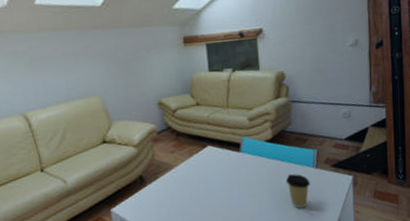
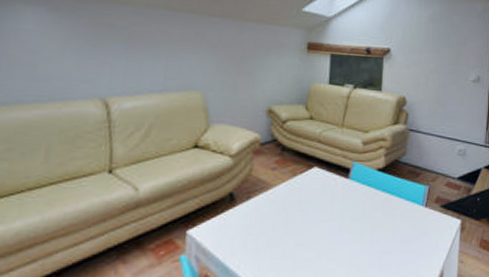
coffee cup: present [285,174,310,209] -> none [392,211,418,252]

